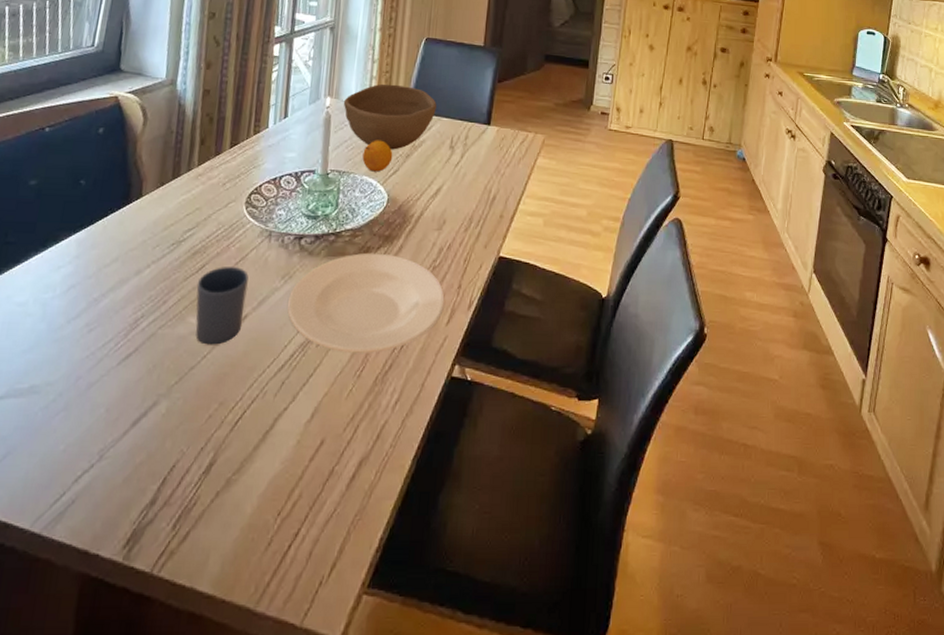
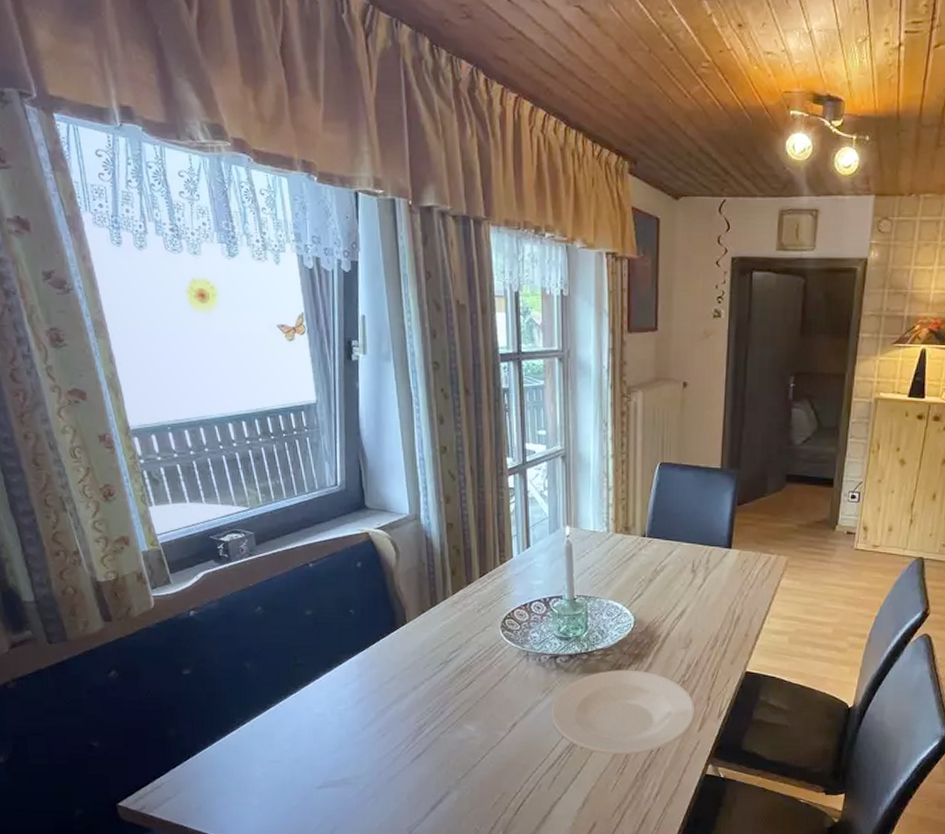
mug: present [195,267,249,345] -> none [468,683,513,748]
bowl: present [343,83,437,150] -> none [582,511,675,575]
fruit: present [362,140,393,172] -> none [606,566,636,596]

